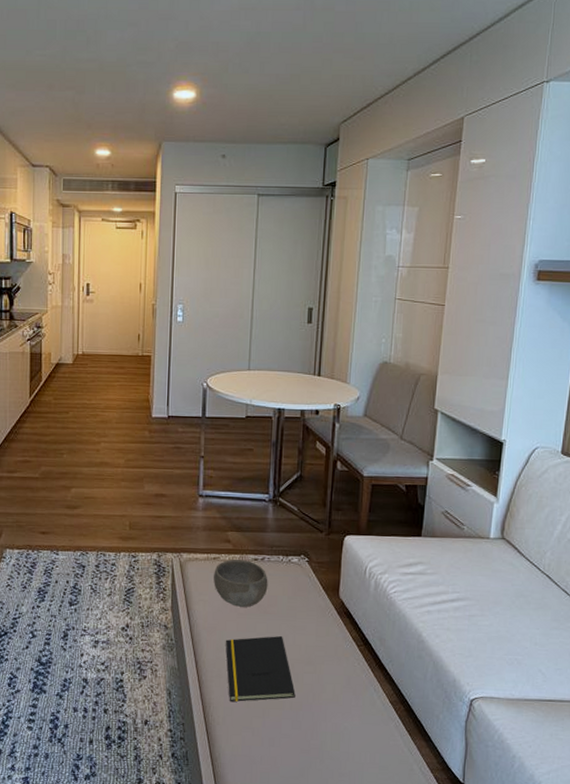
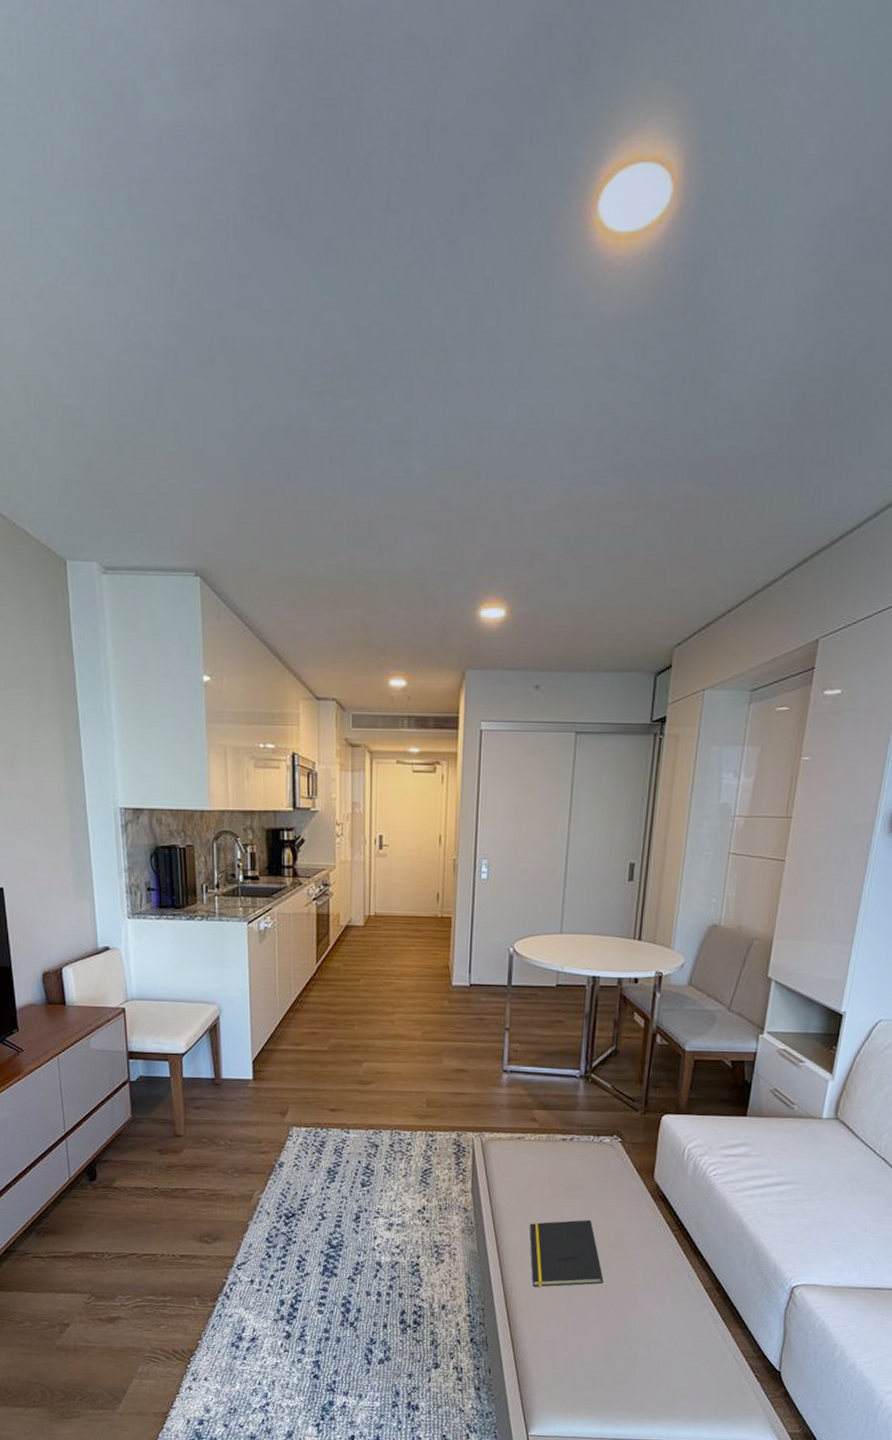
bowl: present [214,559,268,607] -> none [518,1139,577,1190]

